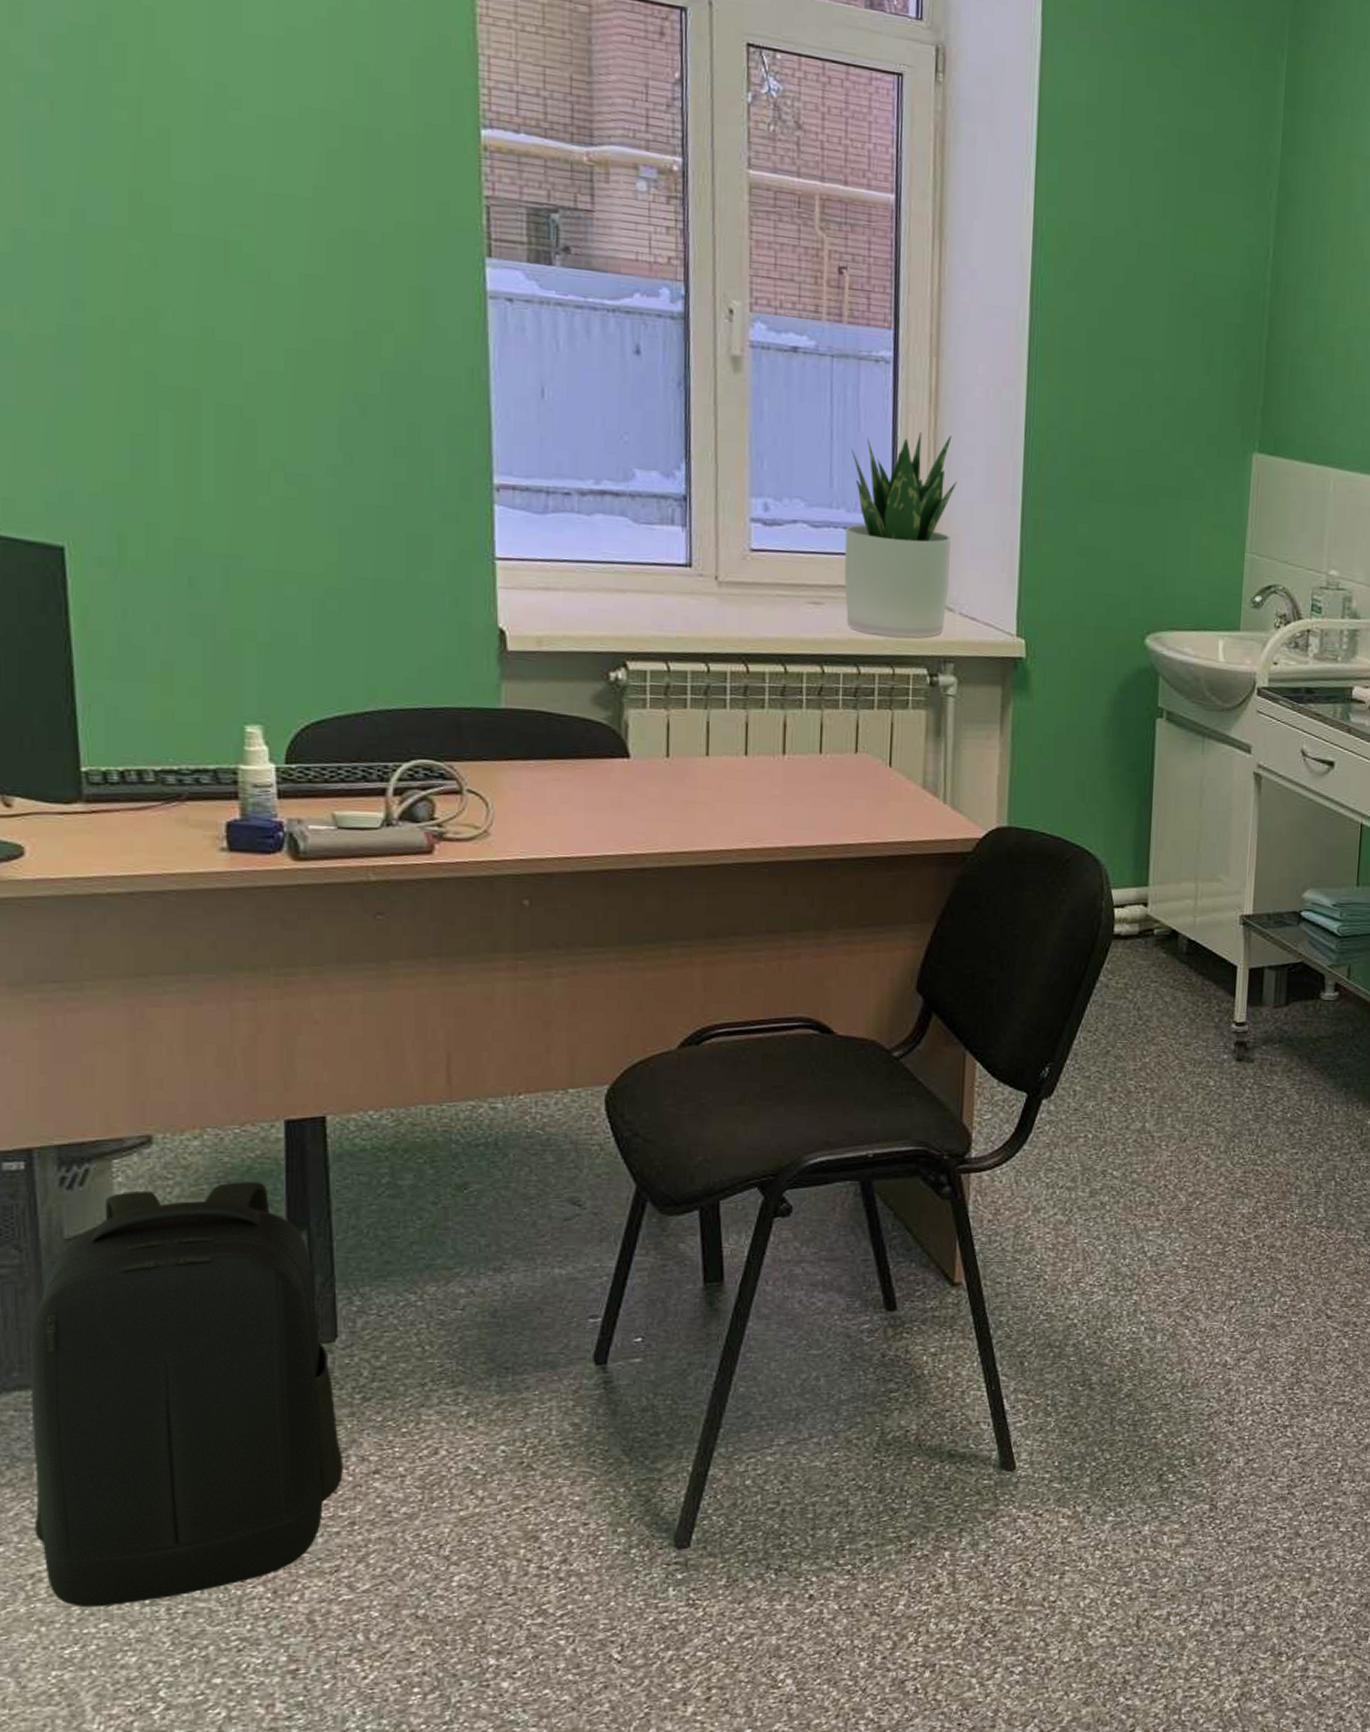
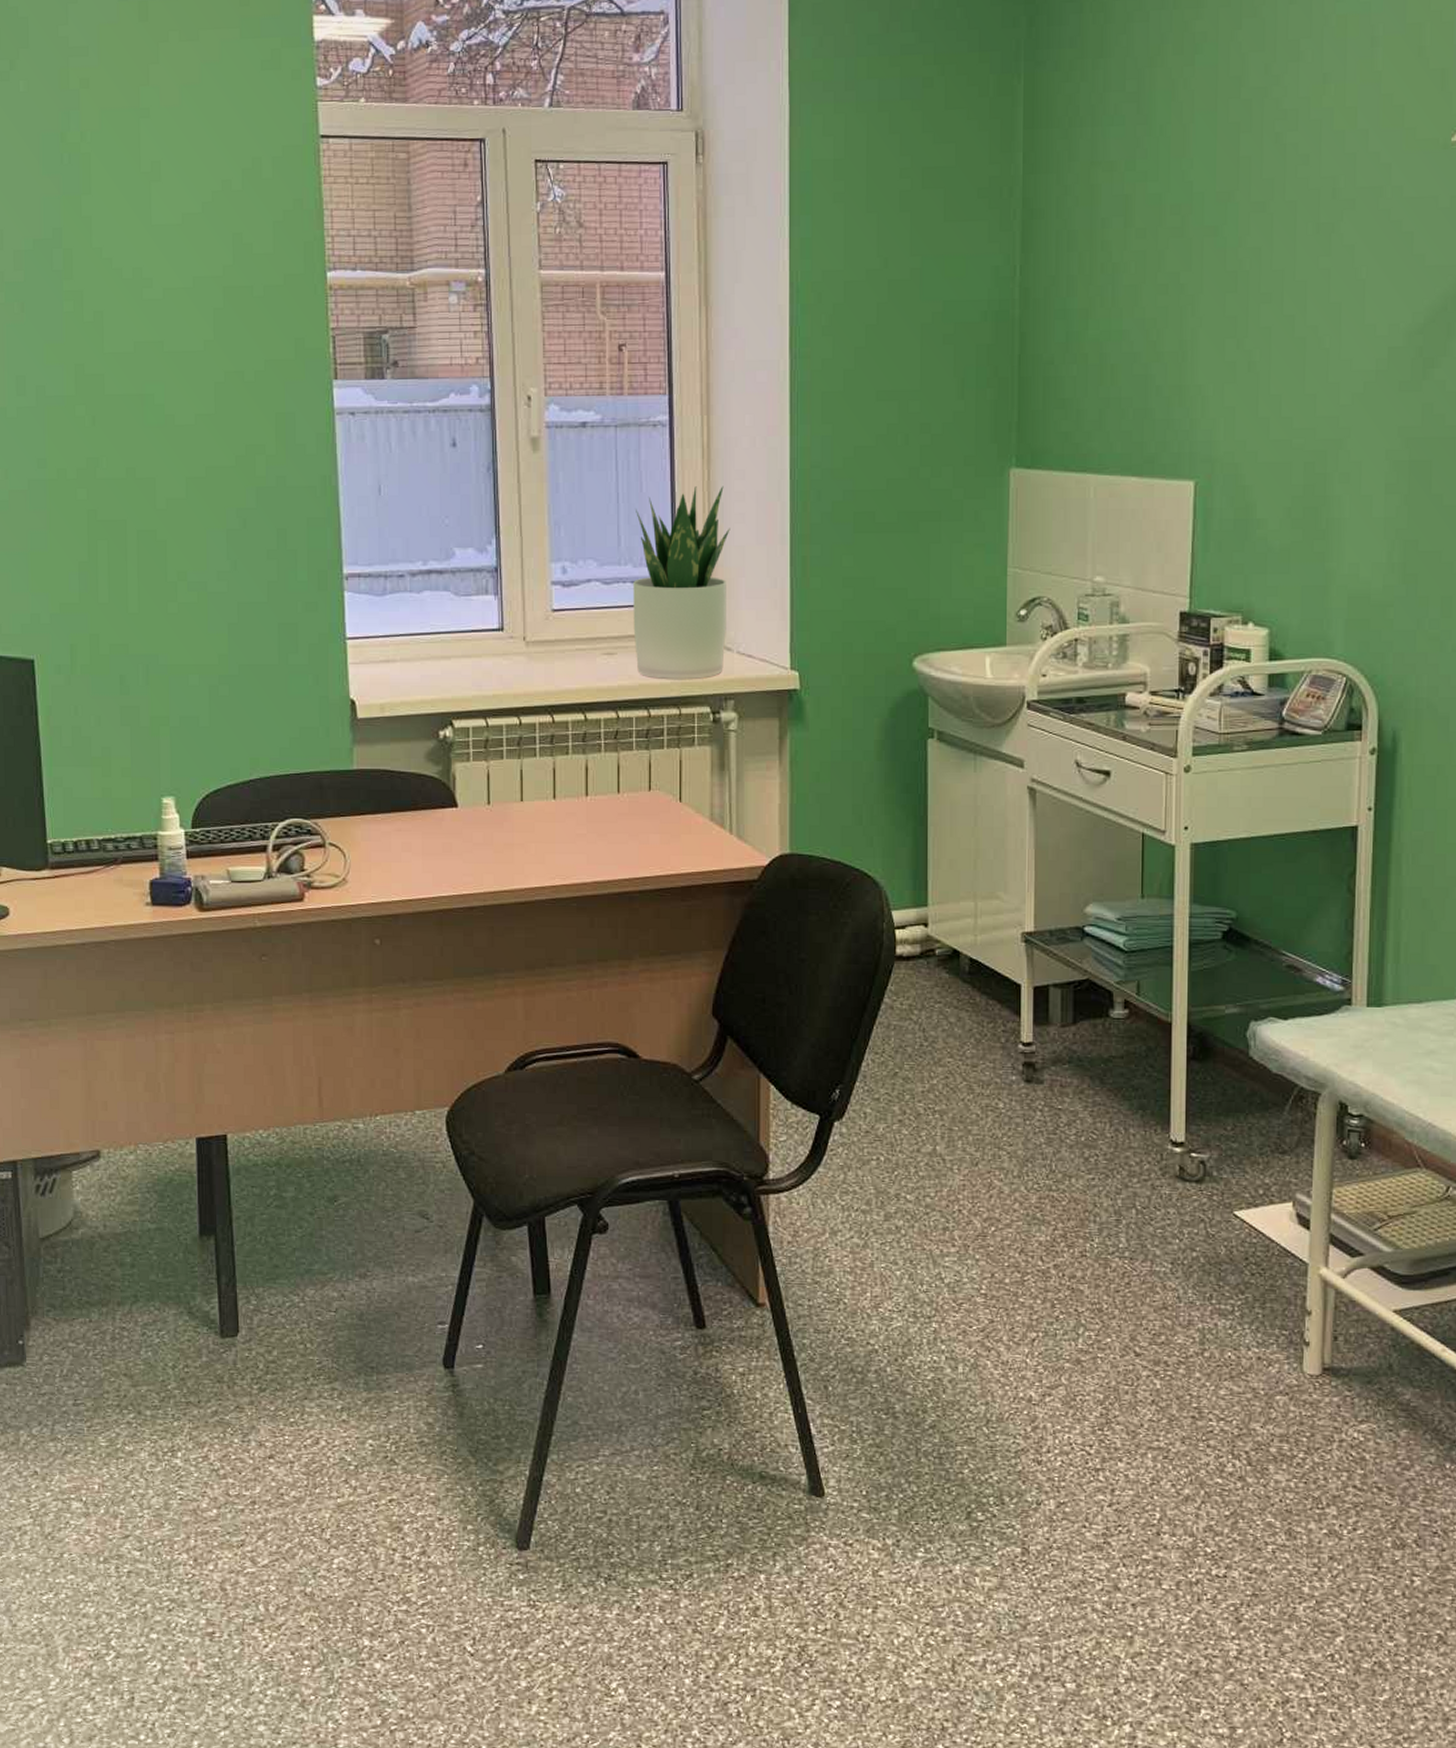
backpack: present [29,1182,343,1608] -> none [16,1191,245,1561]

